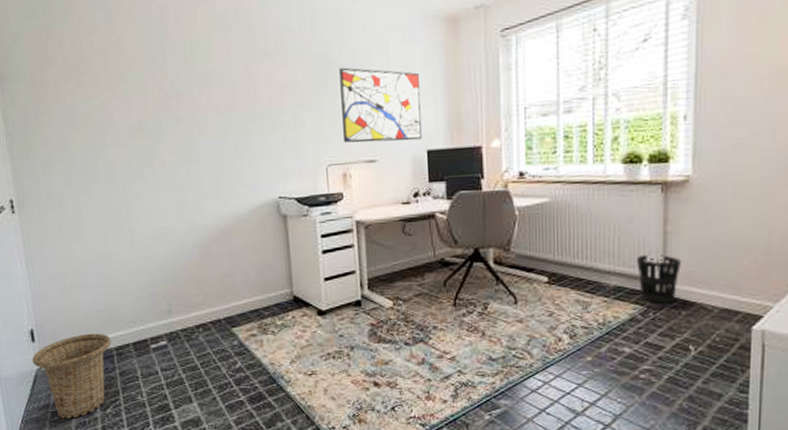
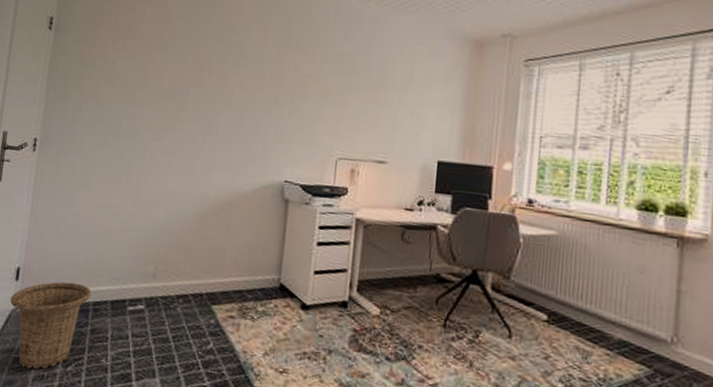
wall art: present [339,67,422,143] -> none [358,69,441,150]
wastebasket: present [637,254,681,303] -> none [645,310,695,371]

